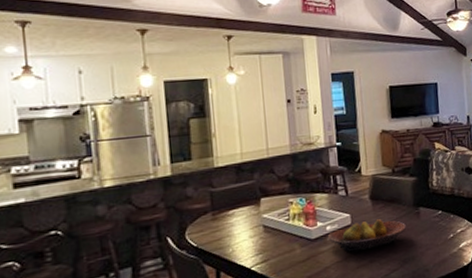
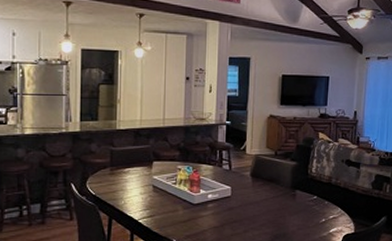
fruit bowl: present [327,219,407,252] -> none [208,195,282,220]

